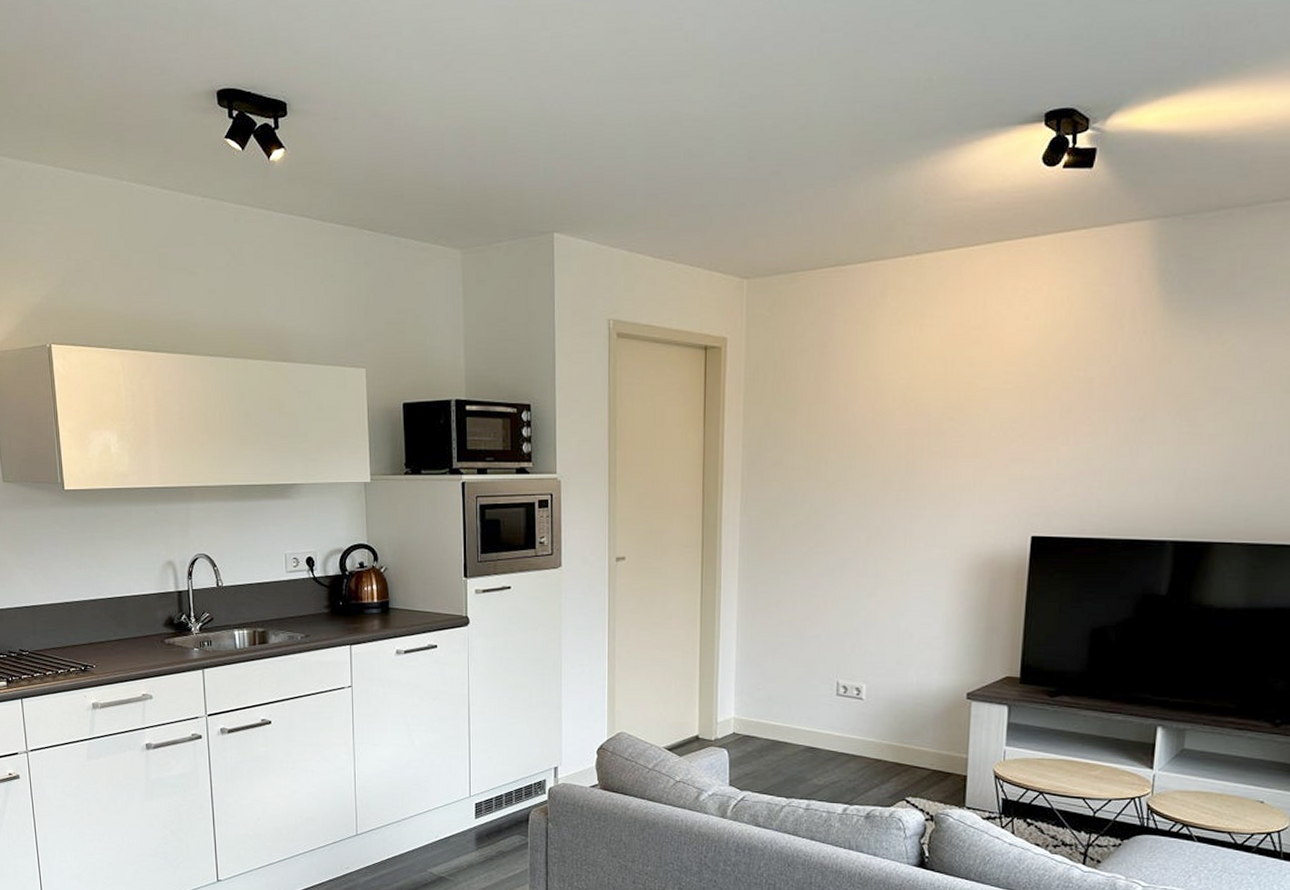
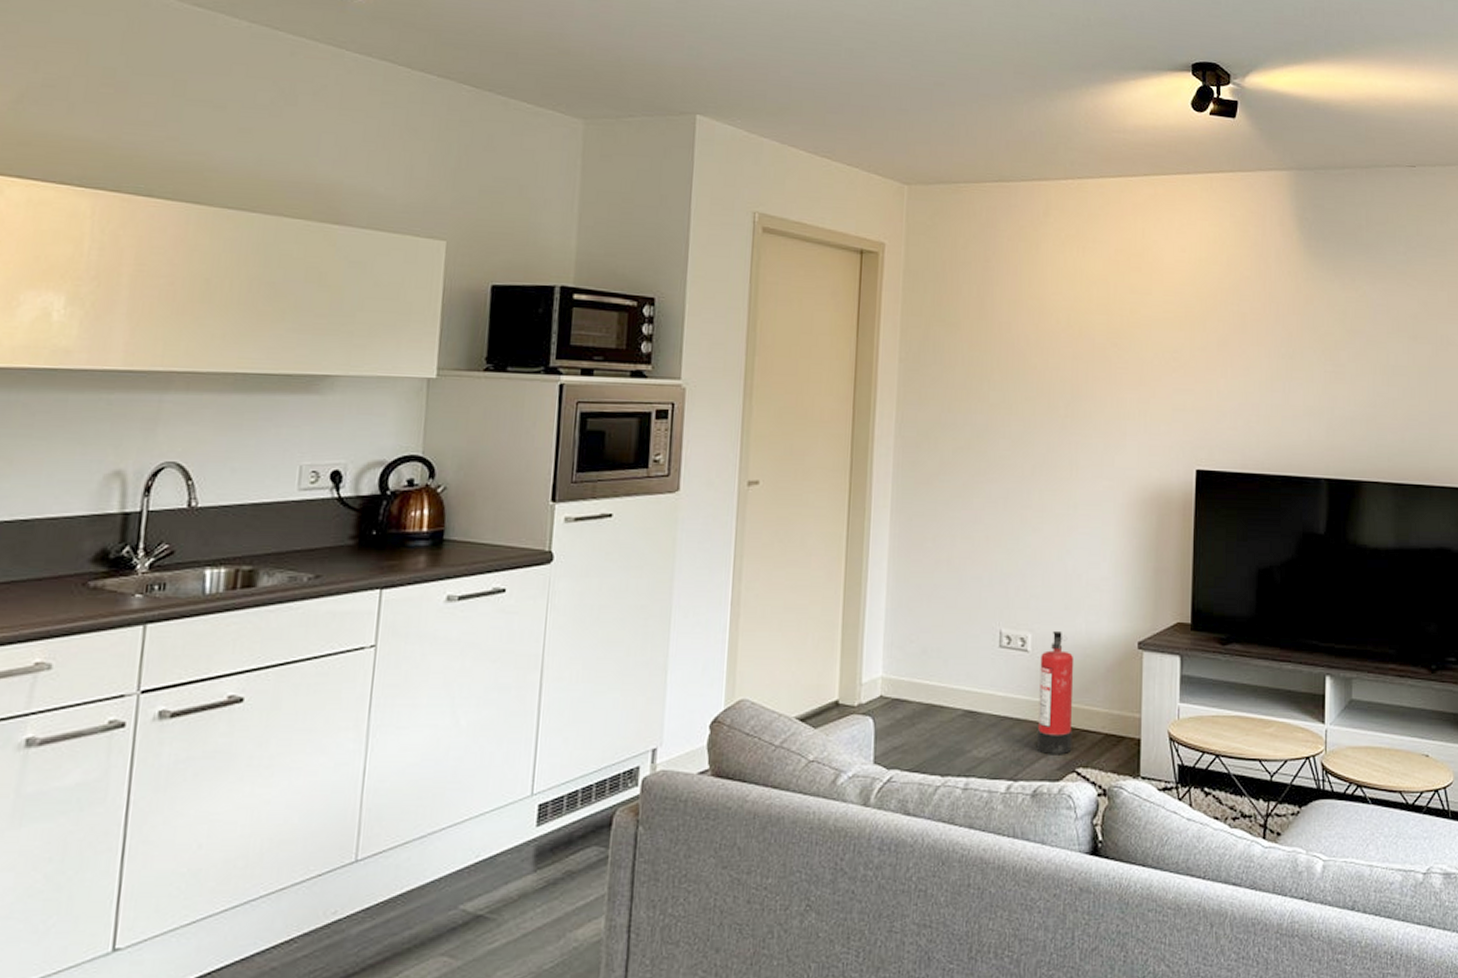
fire extinguisher: none [871,682,906,785] -> present [1037,630,1074,754]

